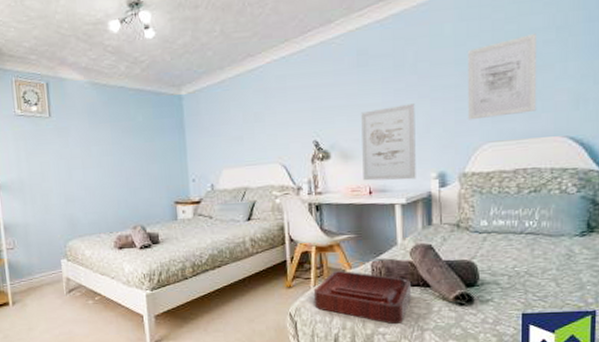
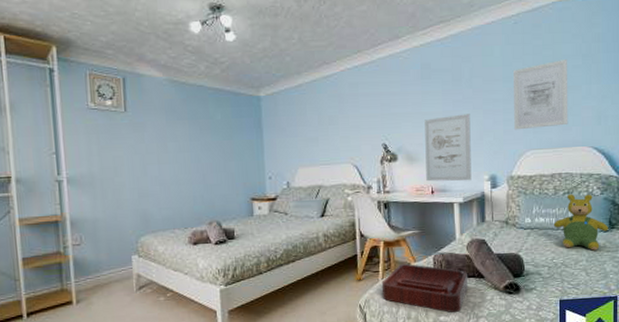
teddy bear: none [515,192,586,258] -> present [553,194,608,251]

